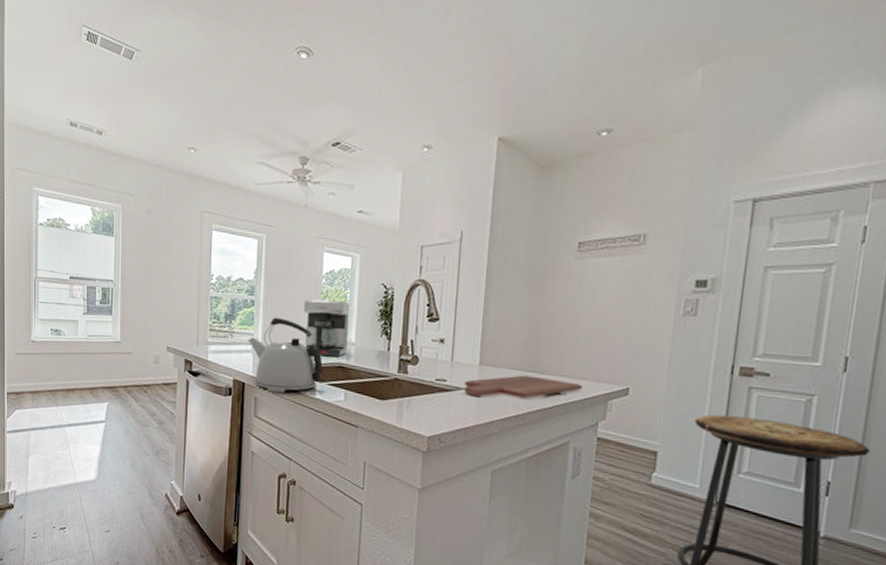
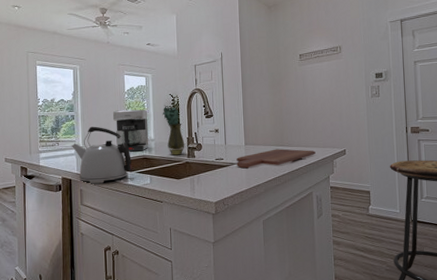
vase: none [369,298,396,368] -> present [162,105,185,156]

